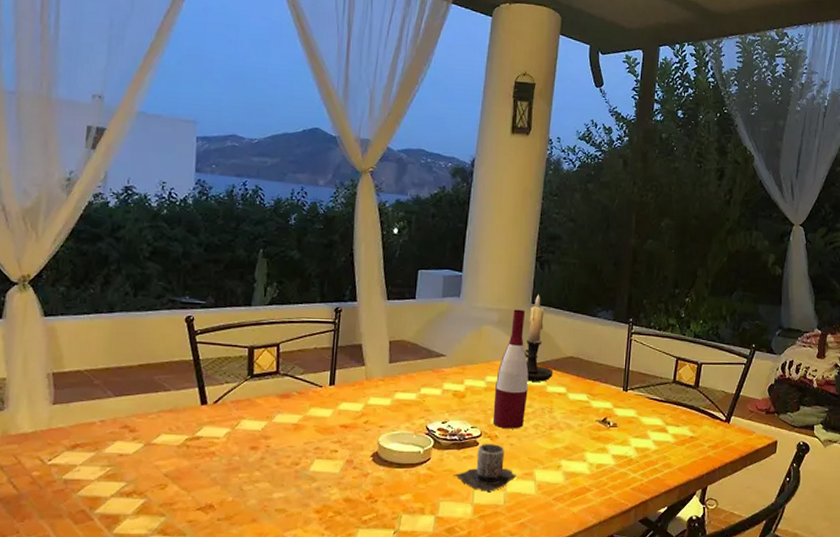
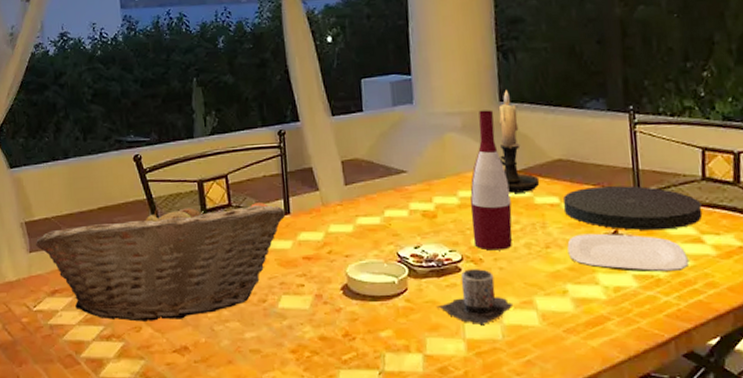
fruit basket: none [61,363,331,479] -> present [35,201,286,322]
plate: none [566,419,654,454] -> present [567,233,689,273]
plate: none [568,382,670,420] -> present [563,185,702,231]

